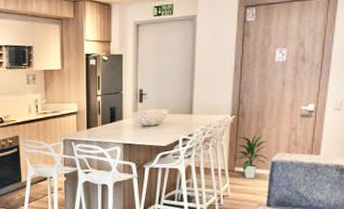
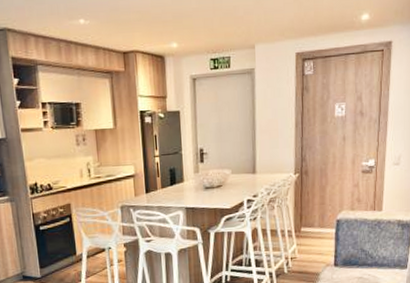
indoor plant: present [234,132,269,179] -> none [299,190,334,239]

